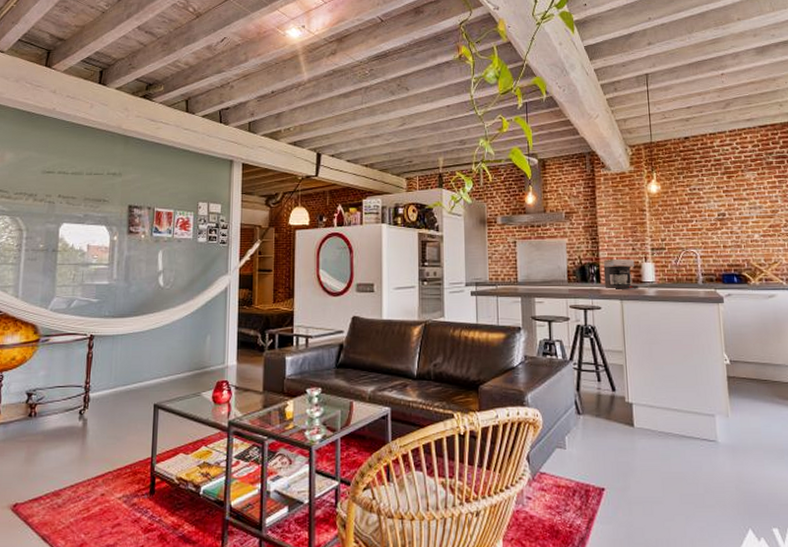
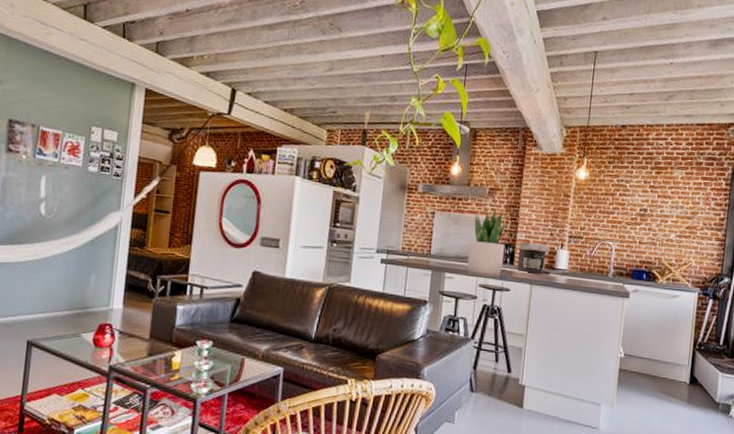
planter: none [554,232,590,299] -> present [467,209,507,279]

